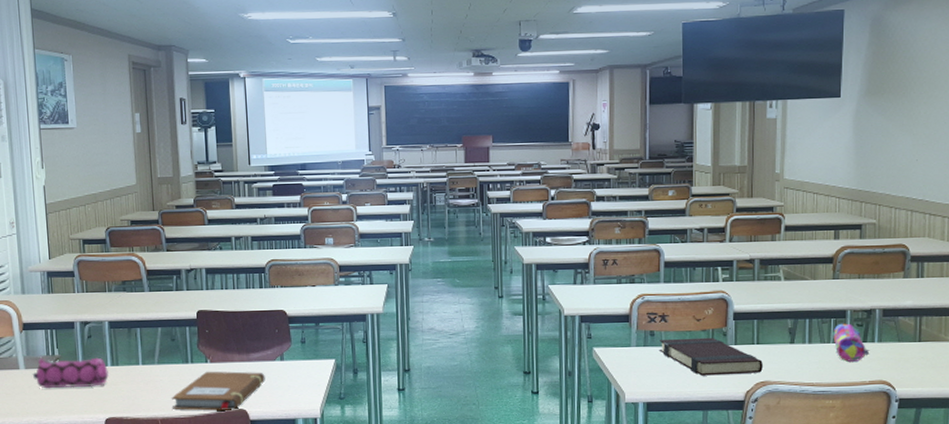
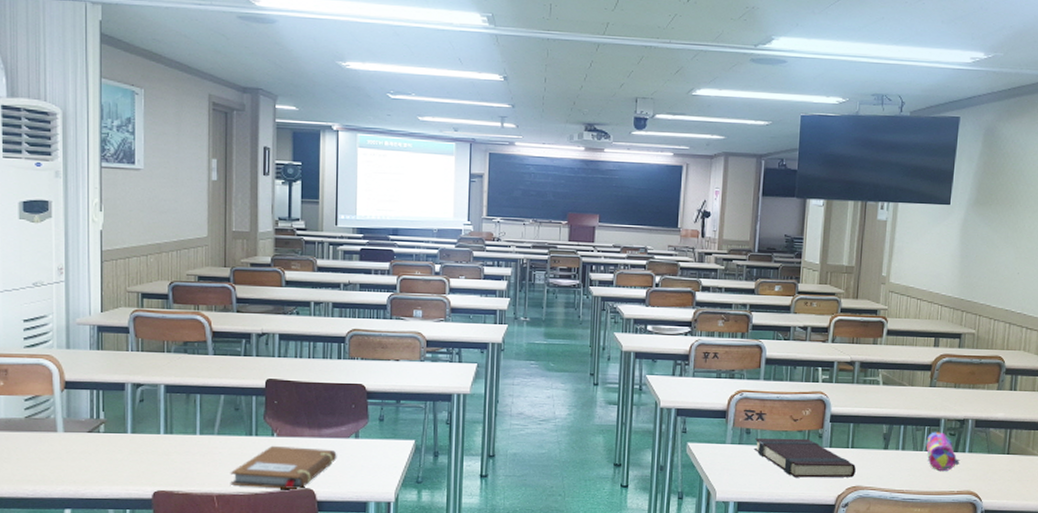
pencil case: present [32,357,109,389] -> none [71,421,160,457]

